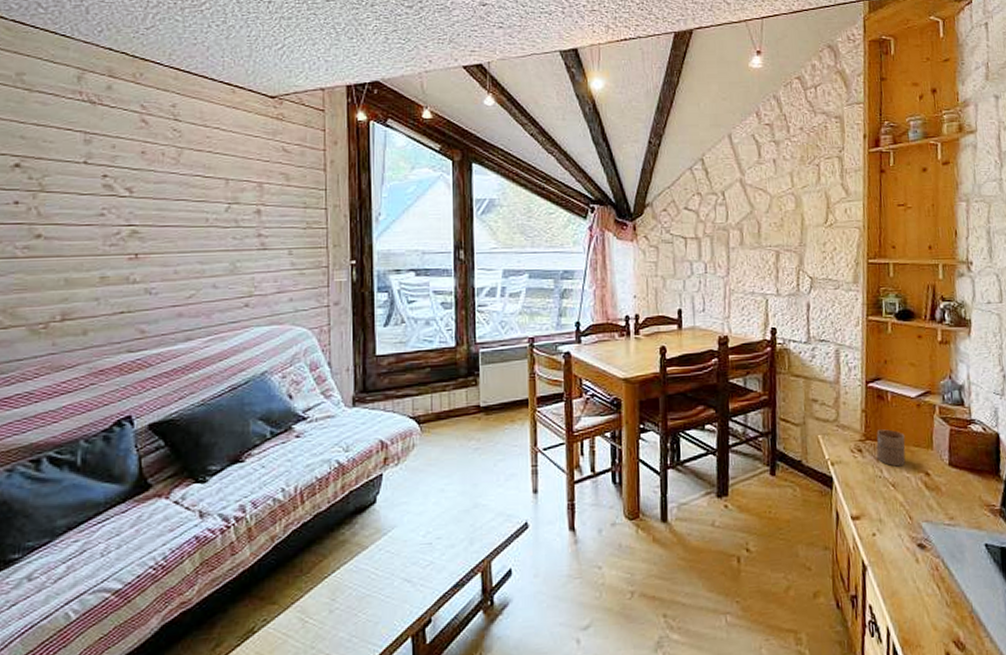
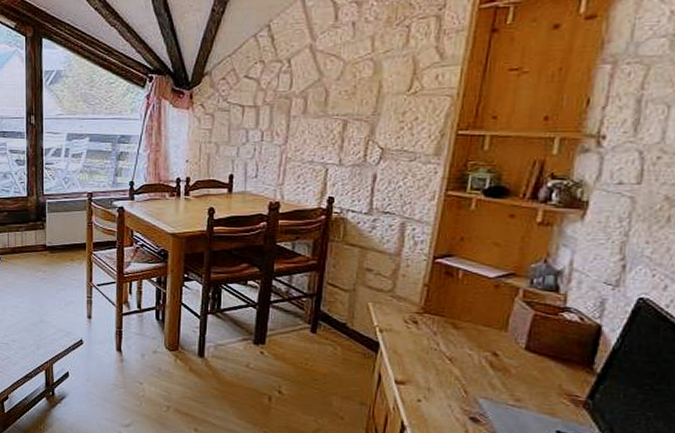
cup: present [876,429,906,467] -> none [435,305,473,343]

